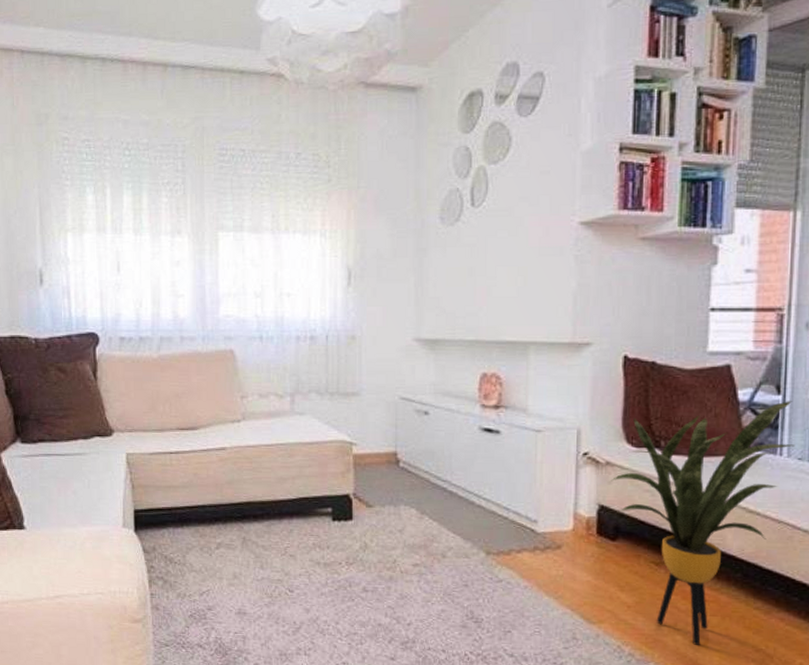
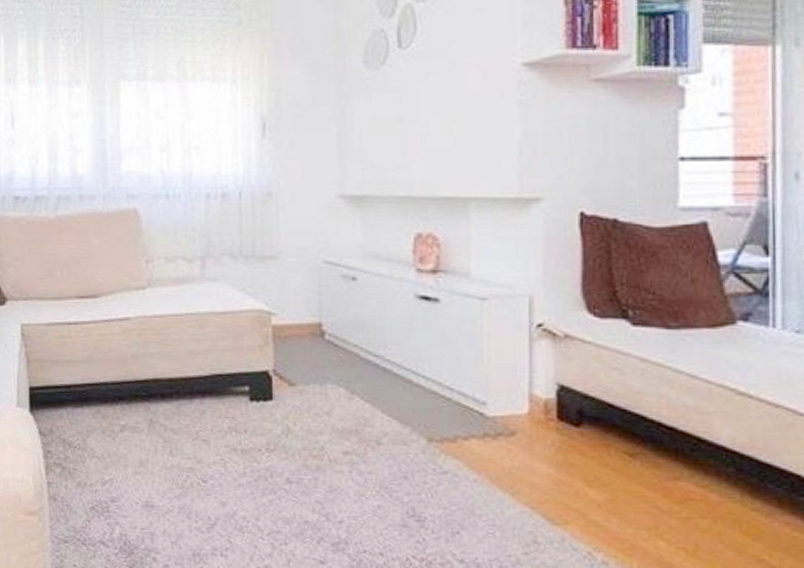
house plant: present [611,401,795,645] -> none [571,263,790,553]

